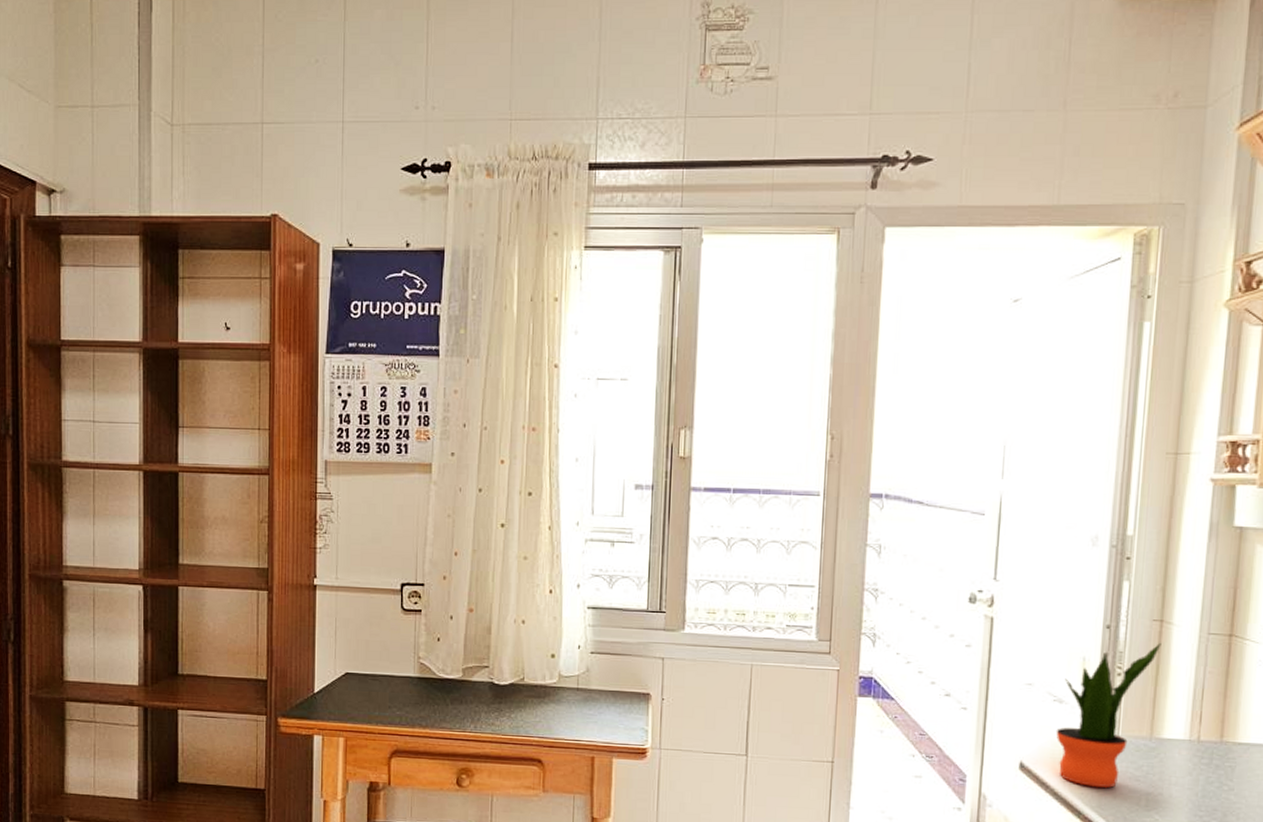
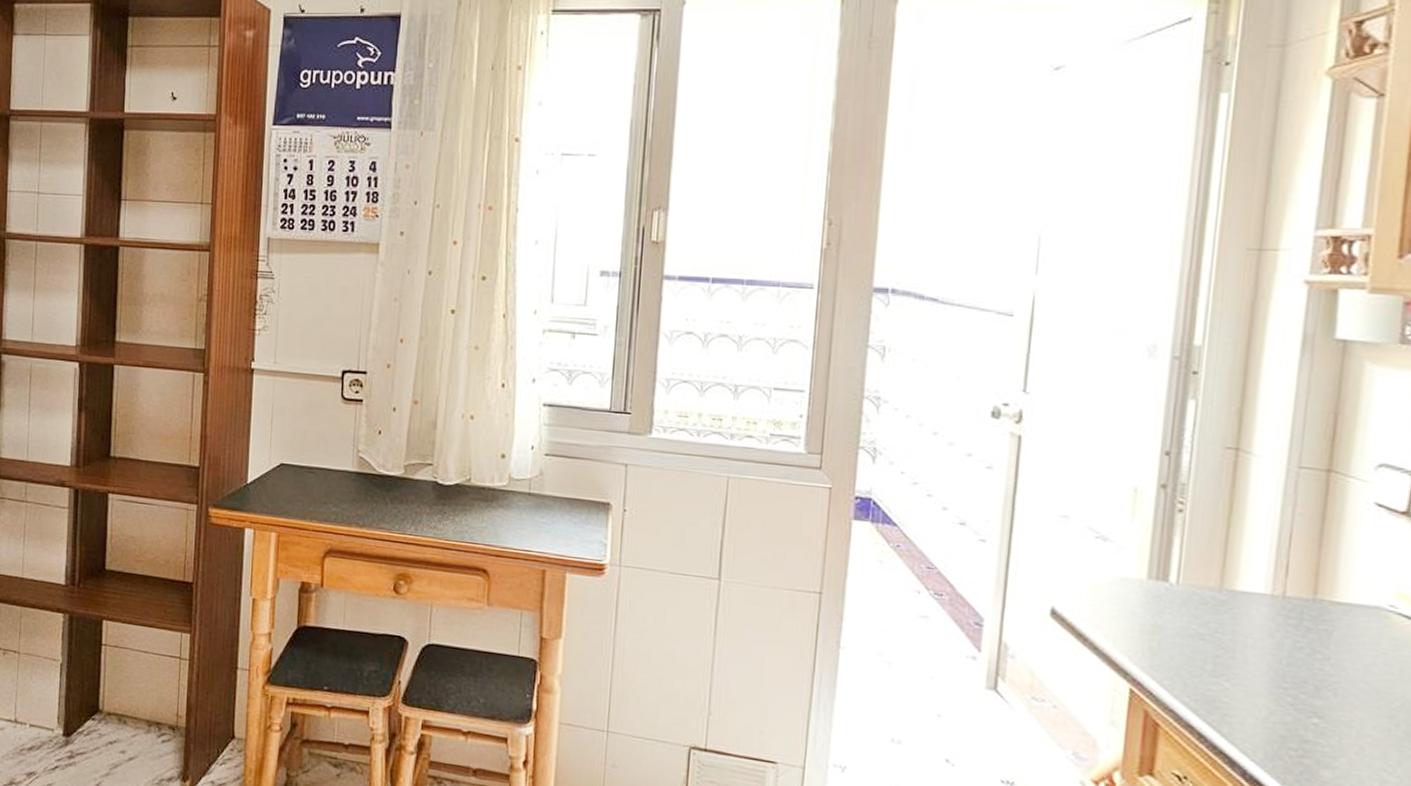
potted plant: present [1056,642,1162,788] -> none [1097,474,1237,646]

